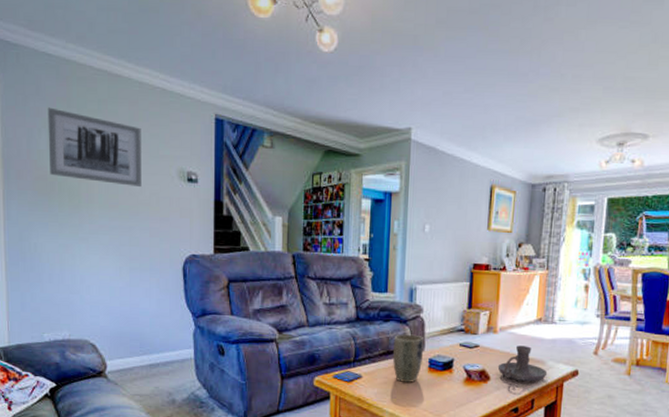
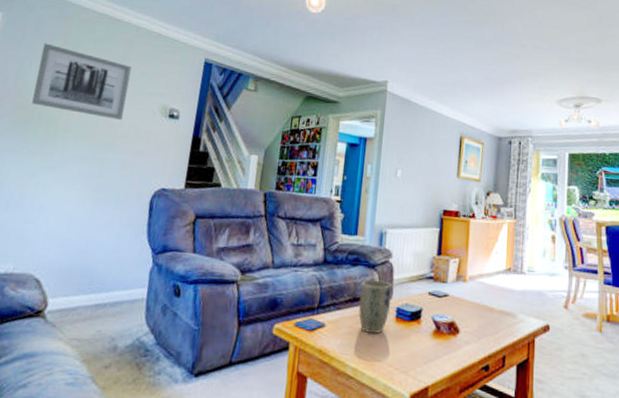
candle holder: present [497,345,548,382] -> none [467,296,519,336]

